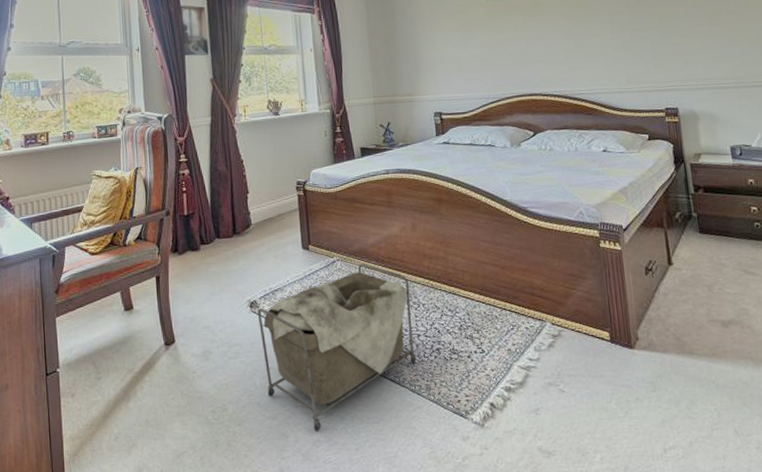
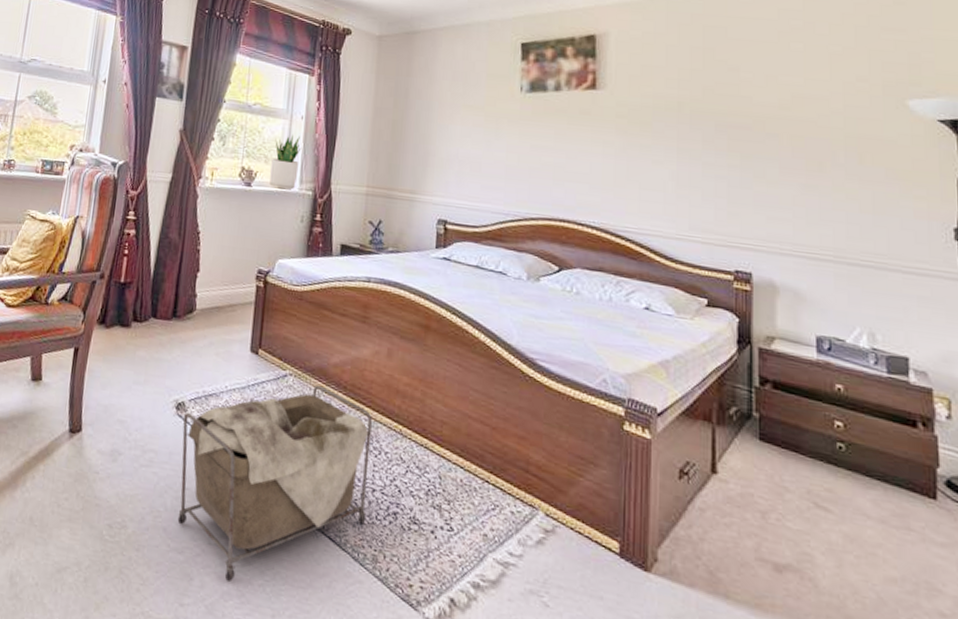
planter: none [292,66,316,112] -> present [269,135,302,190]

